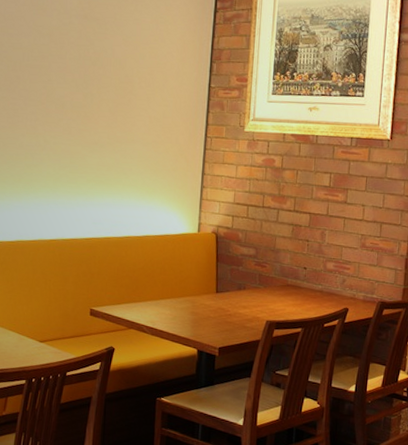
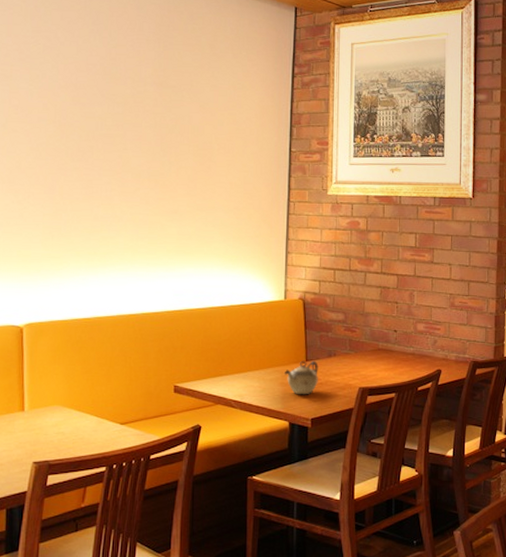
teapot: none [194,292,228,325] -> present [284,360,319,395]

